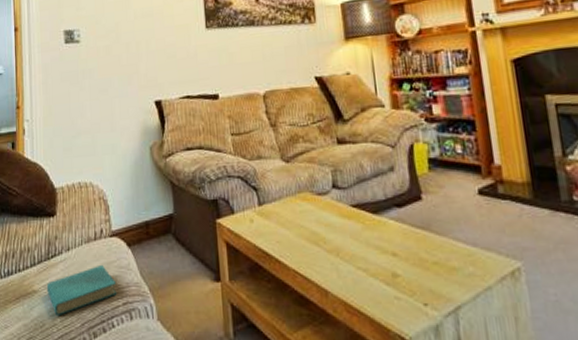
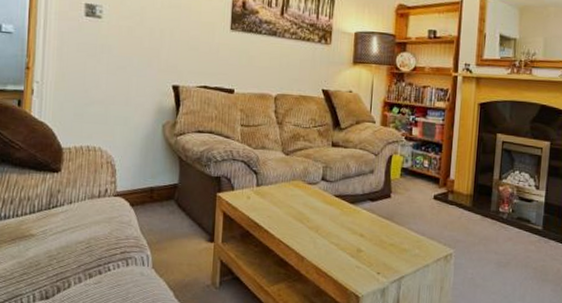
book: present [46,264,117,315] -> none [44,218,117,257]

